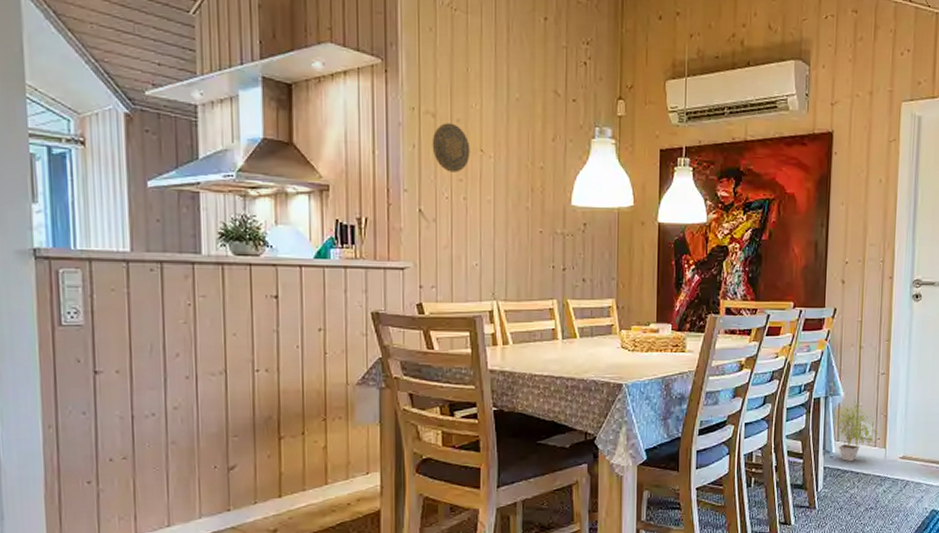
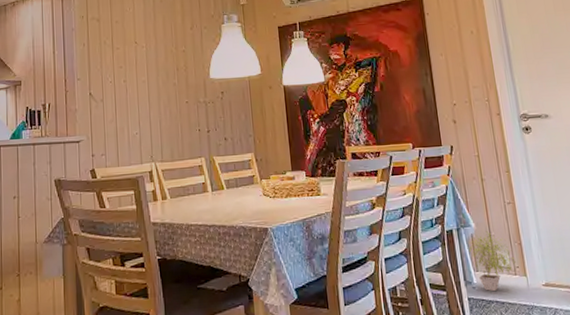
decorative plate: present [432,123,470,173] -> none [97,24,127,62]

